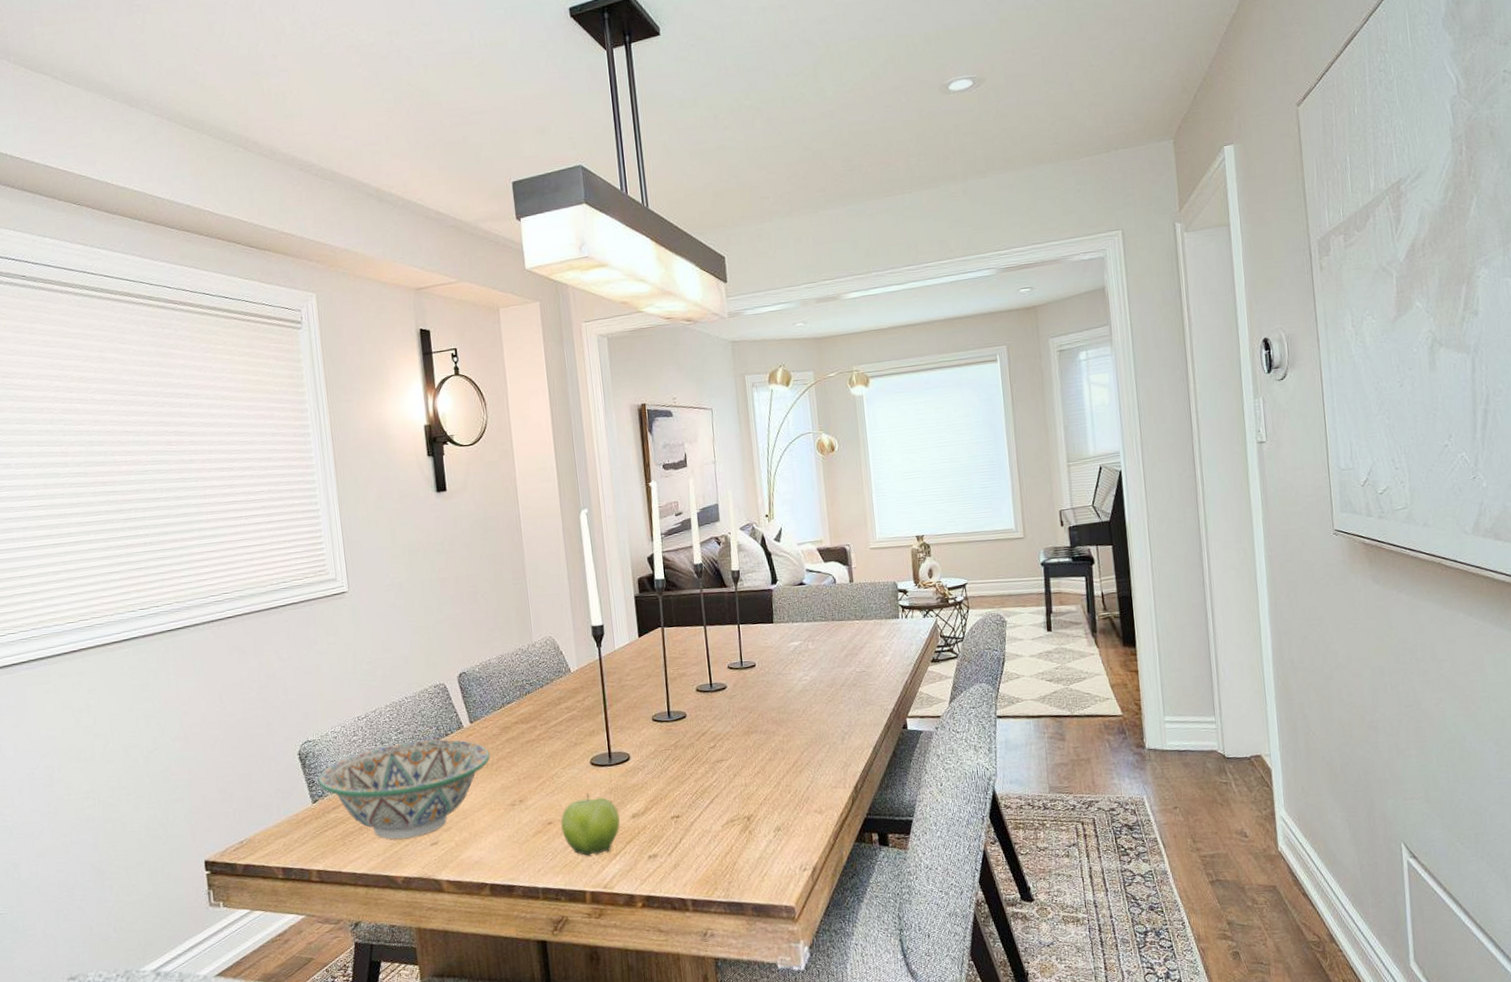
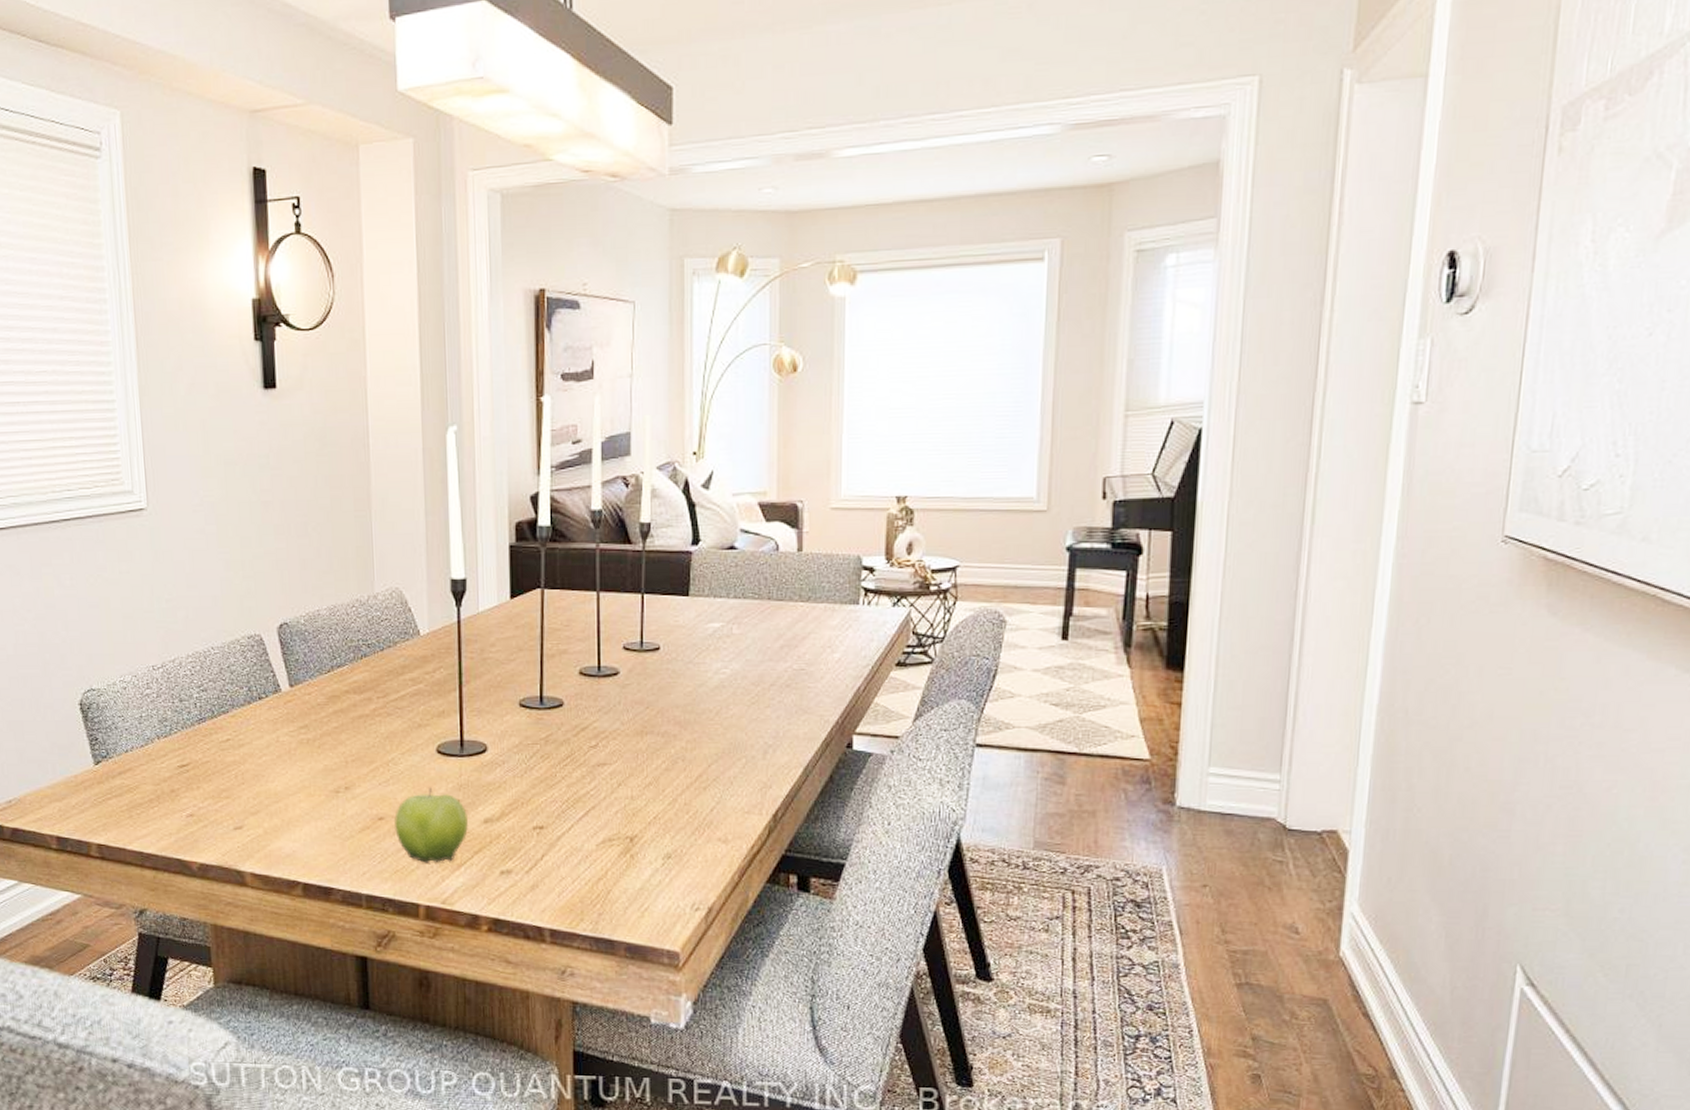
decorative bowl: present [318,739,490,840] -> none [102,702,312,819]

